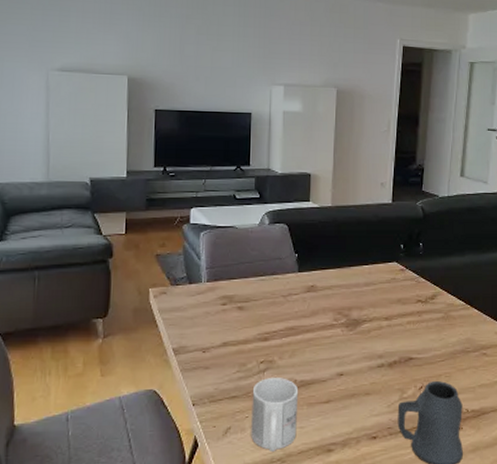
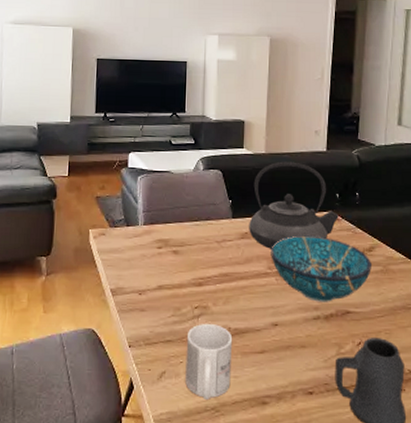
teapot: none [315,214,403,301] -> present [249,161,339,249]
decorative bowl: none [336,286,435,350] -> present [271,235,373,302]

